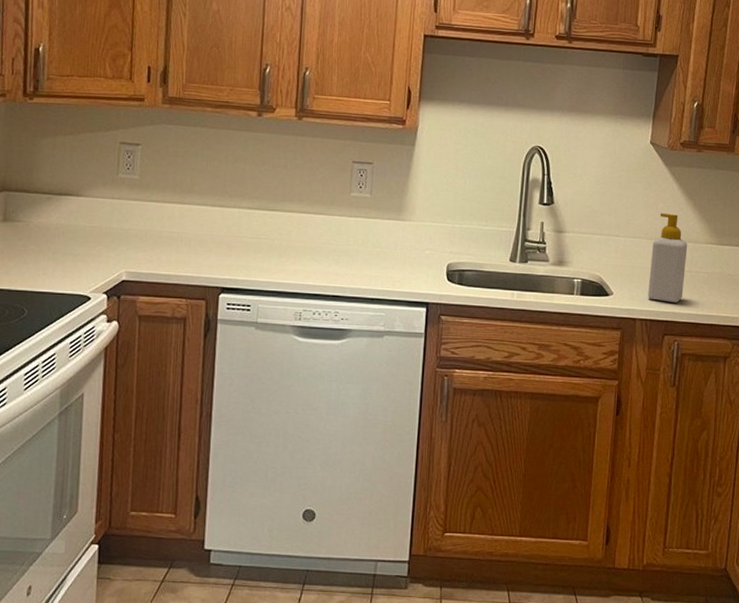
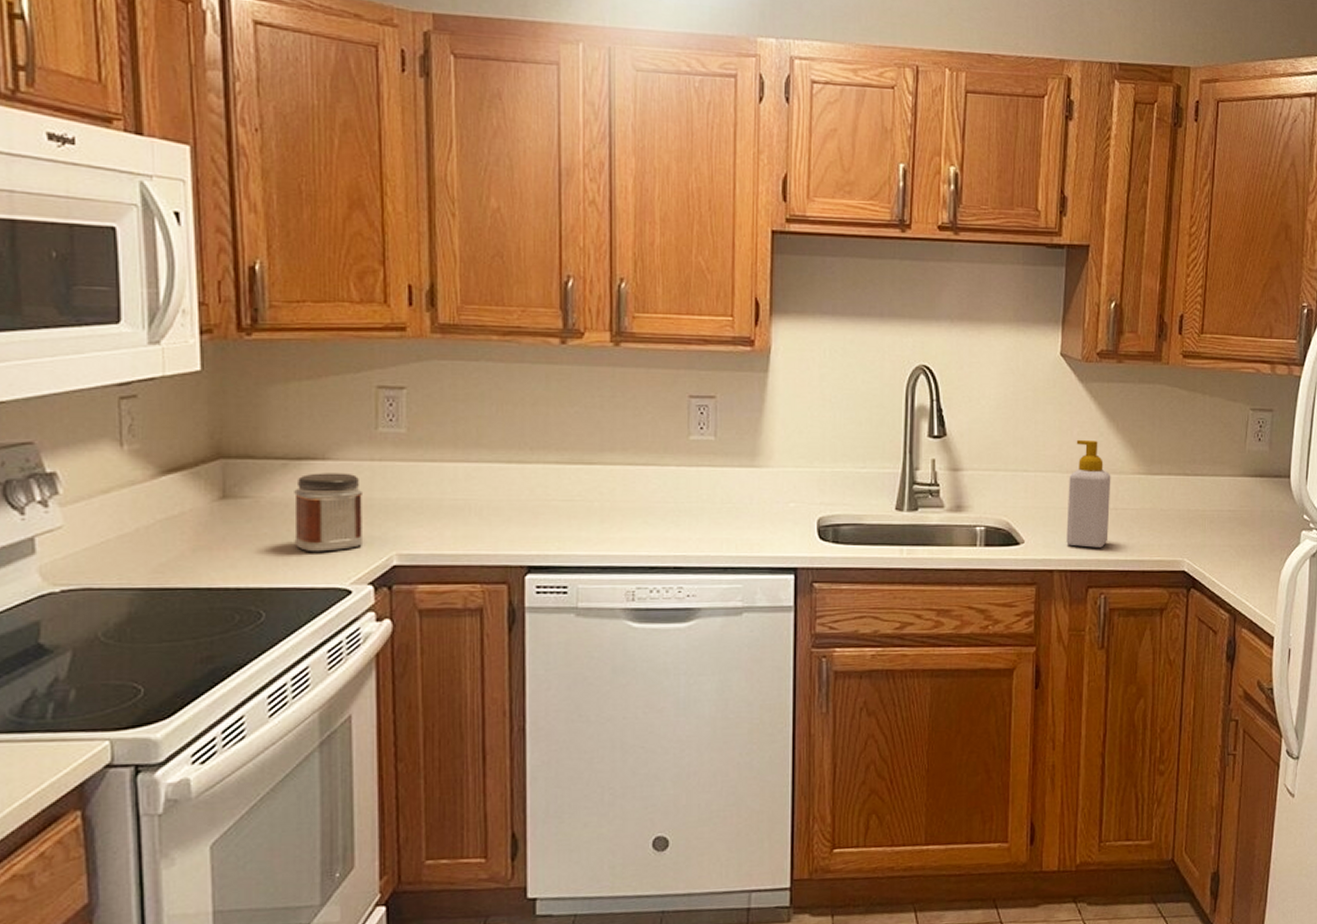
jar: none [52,206,104,267] -> present [294,473,364,553]

